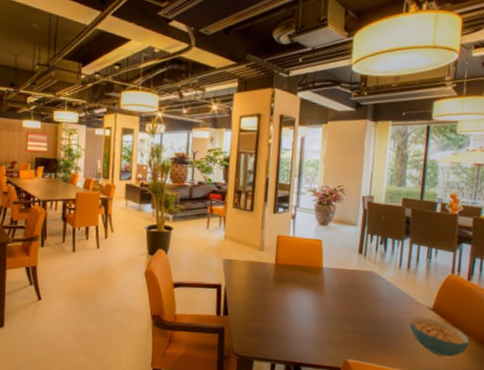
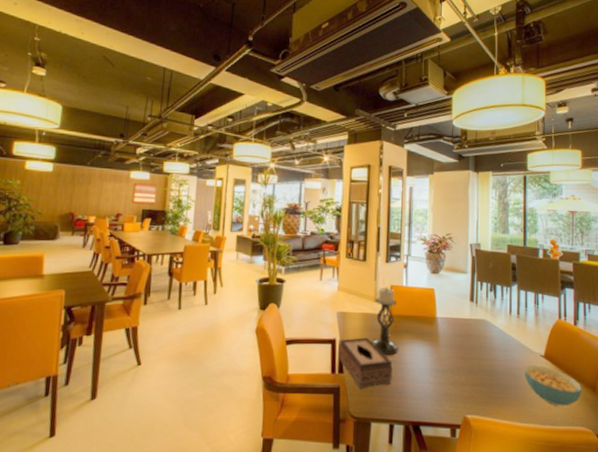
tissue box: none [224,283,276,331] -> present [338,337,393,389]
candle holder: none [256,236,284,302] -> present [371,287,398,356]

